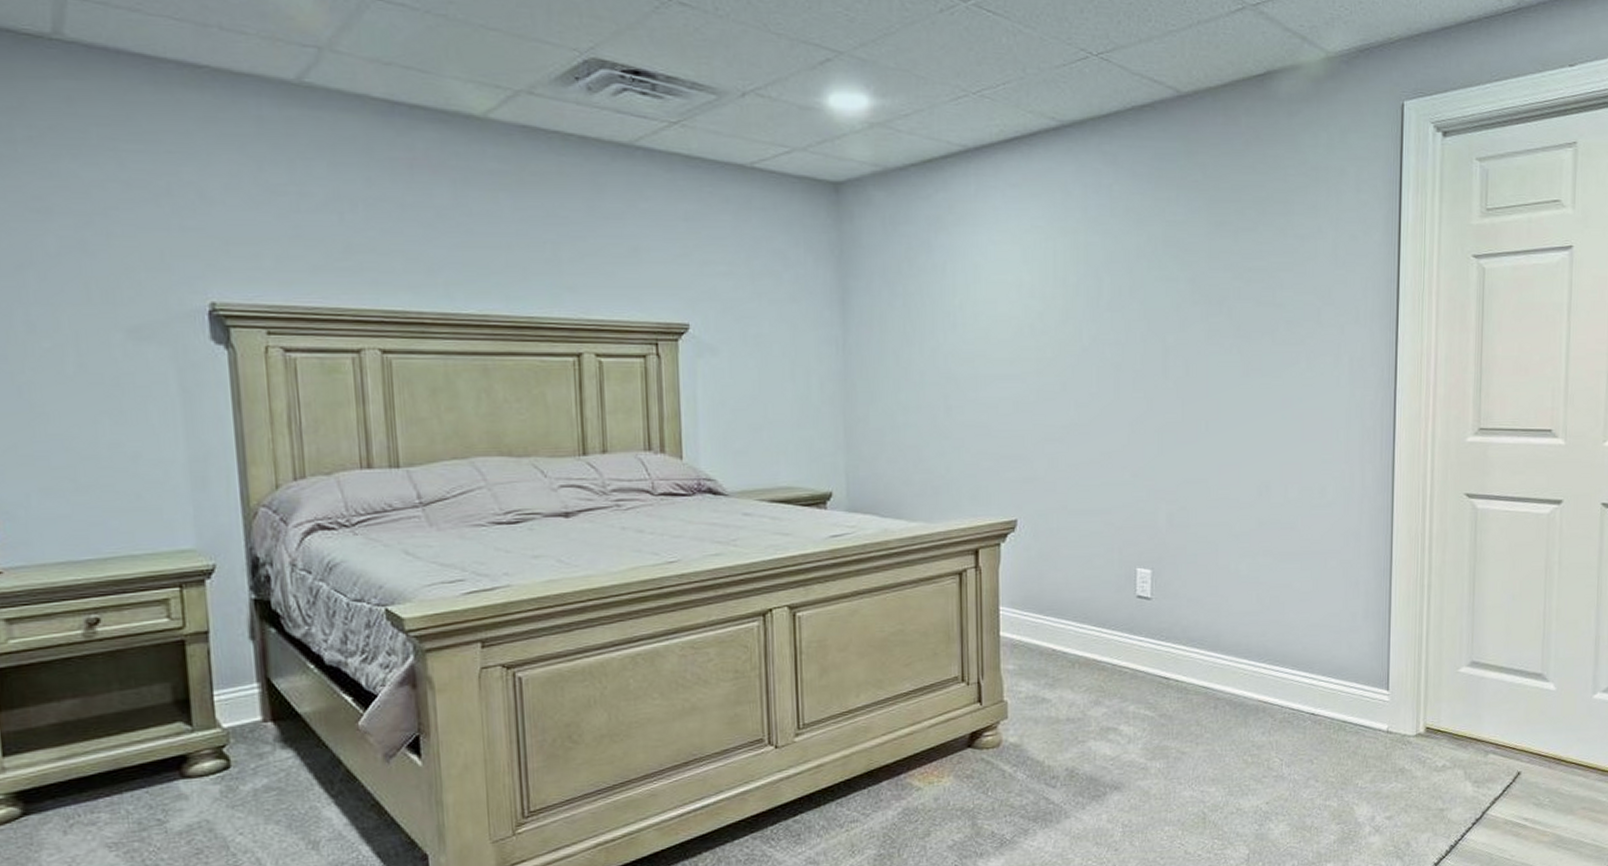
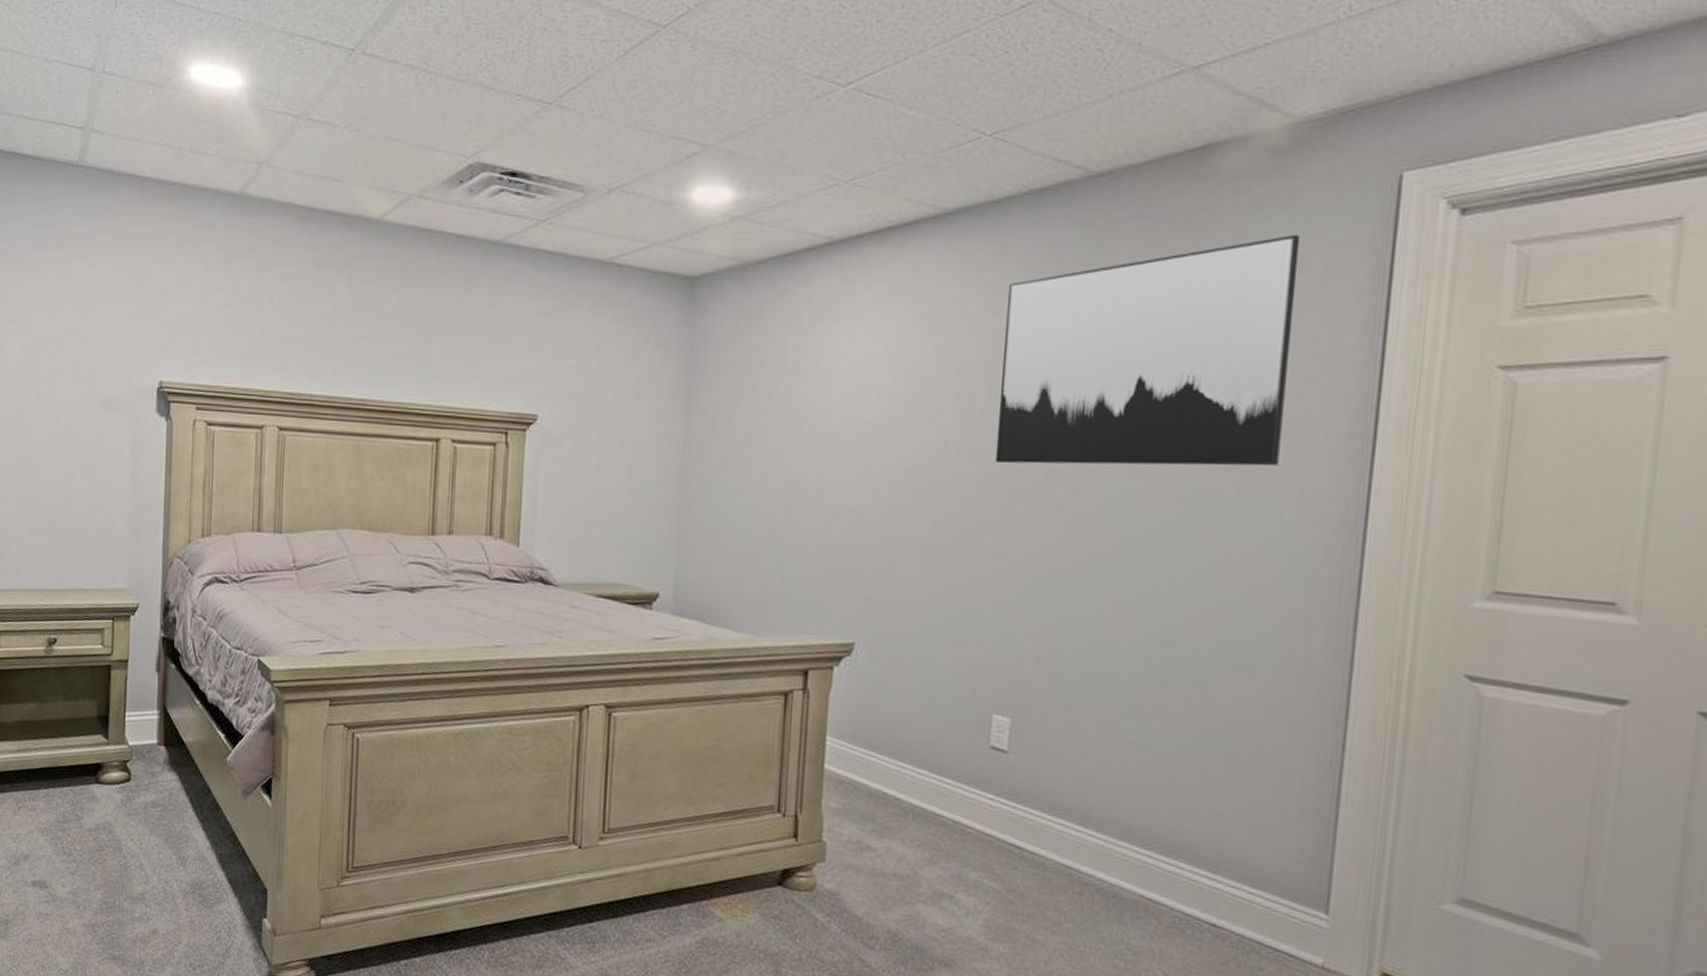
wall art: none [1121,150,1338,350] -> present [994,234,1301,466]

